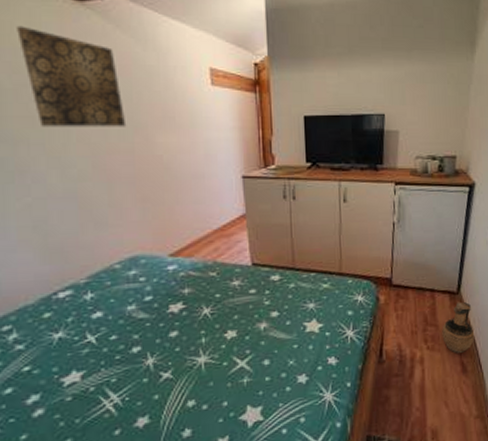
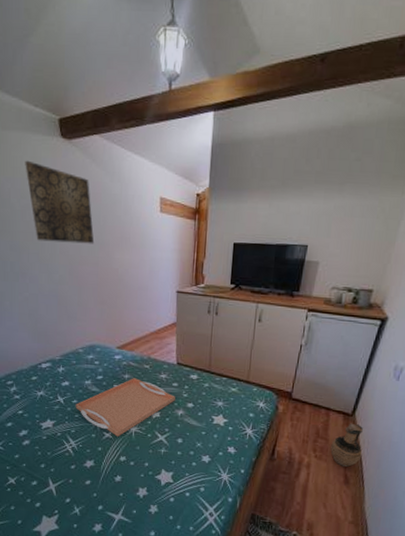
serving tray: none [114,291,255,375] -> present [75,378,175,437]

